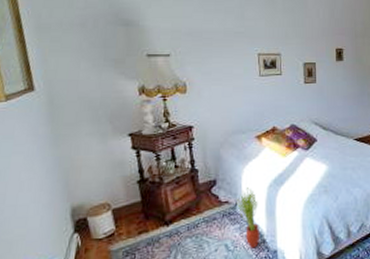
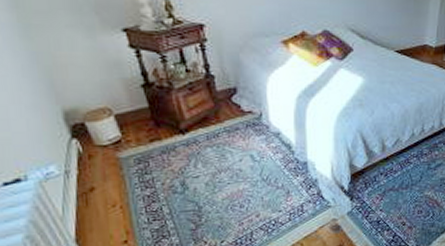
potted plant: present [236,186,261,249] -> none [260,96,289,160]

